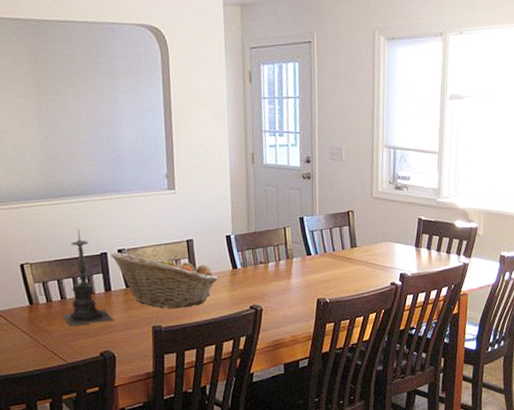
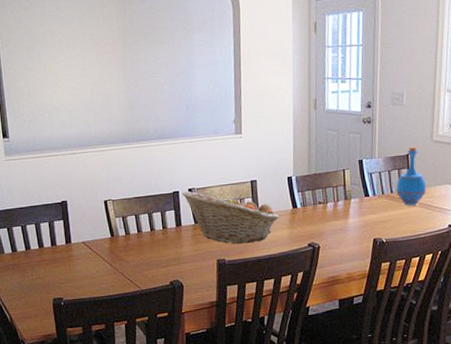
candle holder: present [62,228,114,327] -> none [138,169,183,257]
bottle: none [338,203,368,264] -> present [396,146,427,205]

